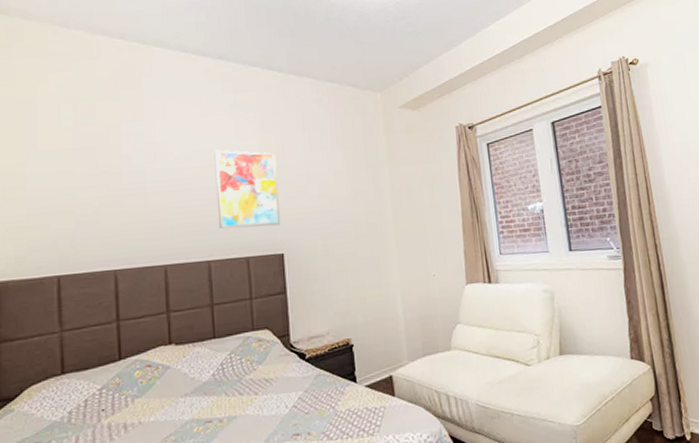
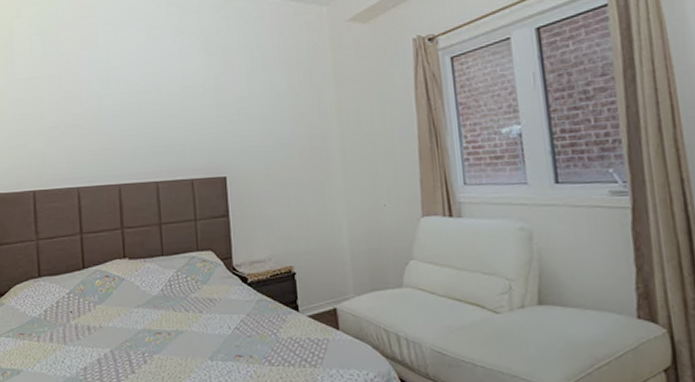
wall art: present [214,149,281,230] -> none [160,73,224,152]

